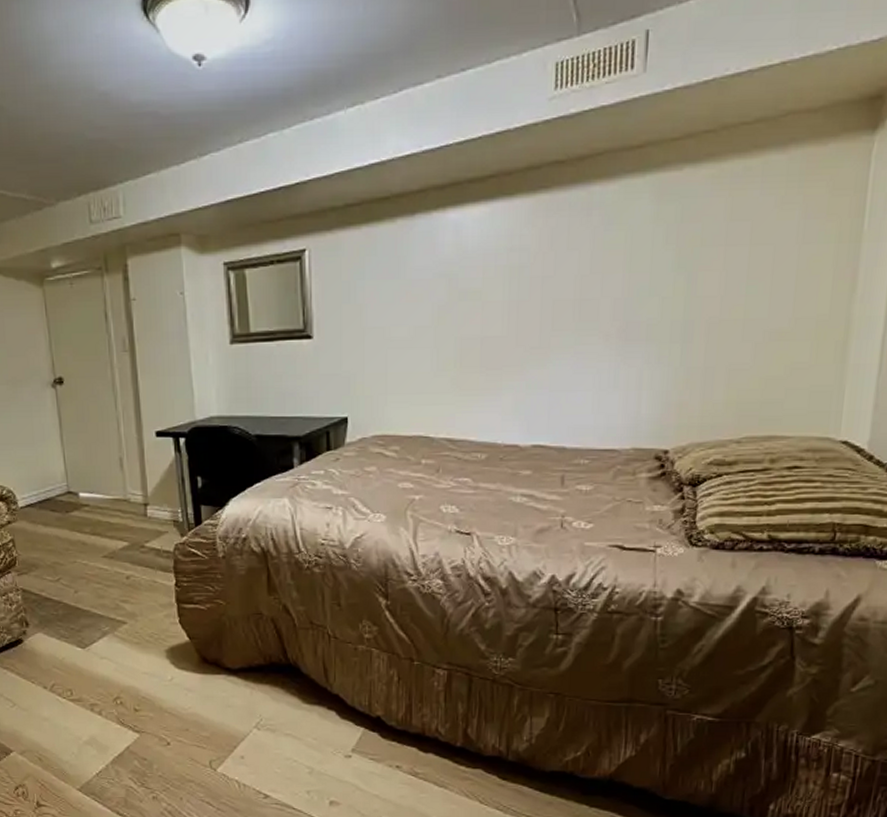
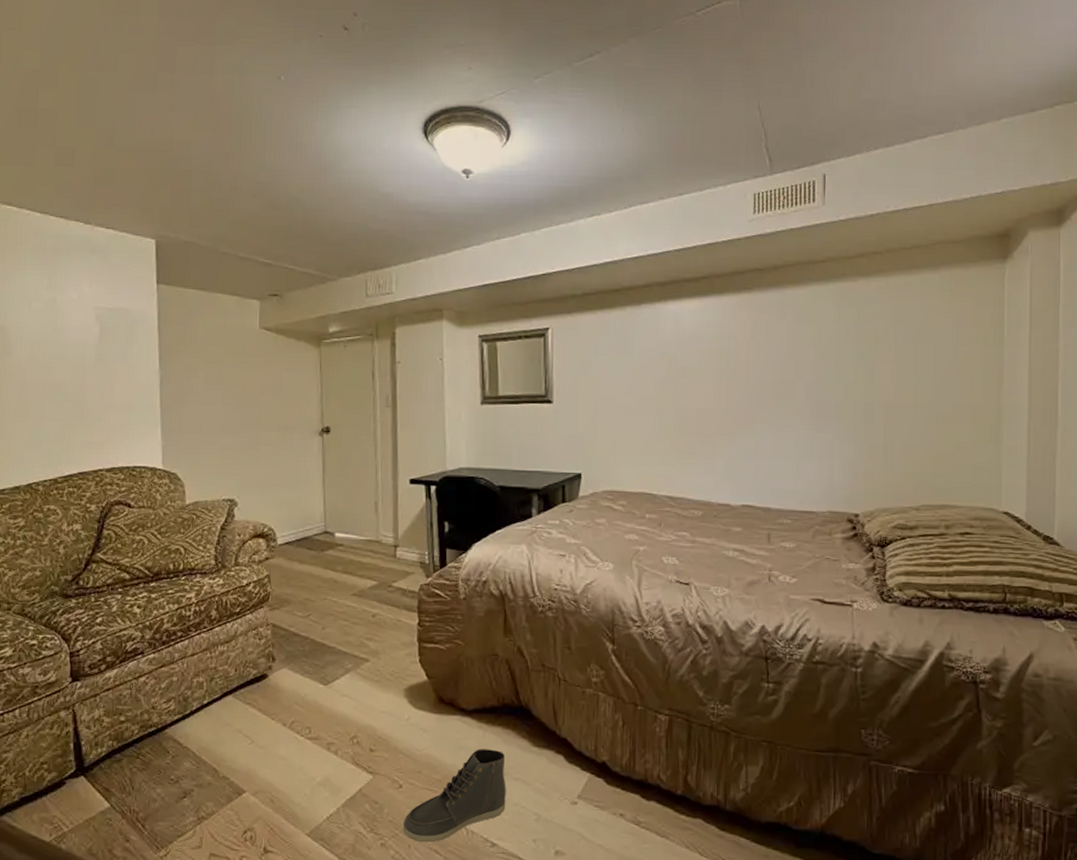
sneaker: none [173,707,277,796] -> present [402,749,506,843]

